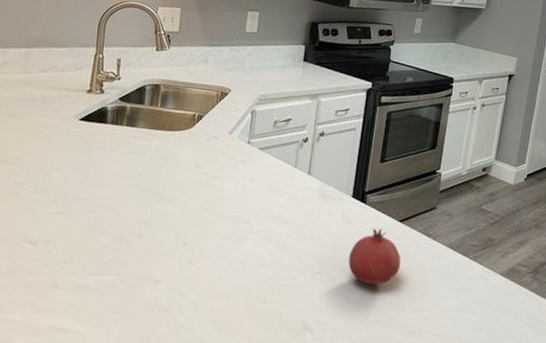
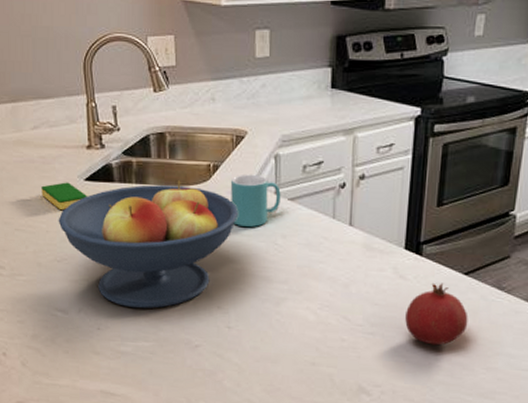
dish sponge: none [35,120,80,145] -> present [41,182,88,210]
fruit bowl: none [45,126,215,243] -> present [58,180,239,309]
mug: none [208,124,253,171] -> present [230,174,281,227]

